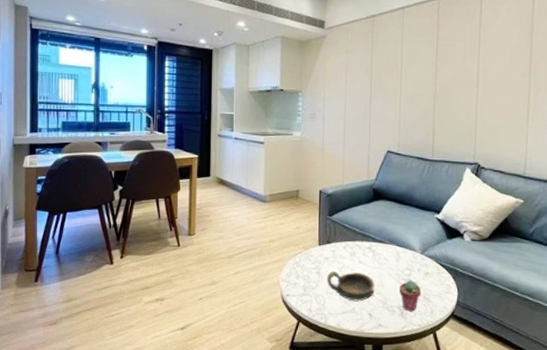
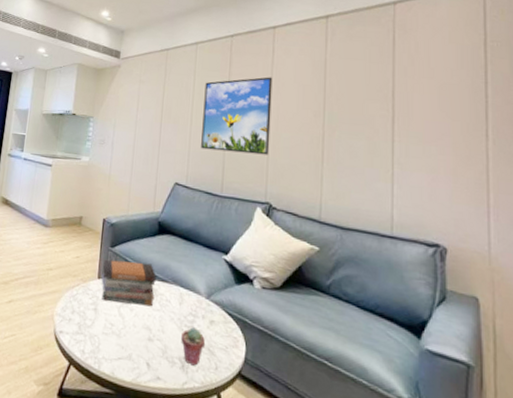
book stack: none [322,227,374,266] -> present [101,259,156,307]
oil lamp: present [327,270,375,302] -> none [103,308,155,348]
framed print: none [411,39,480,118] -> present [201,77,273,155]

